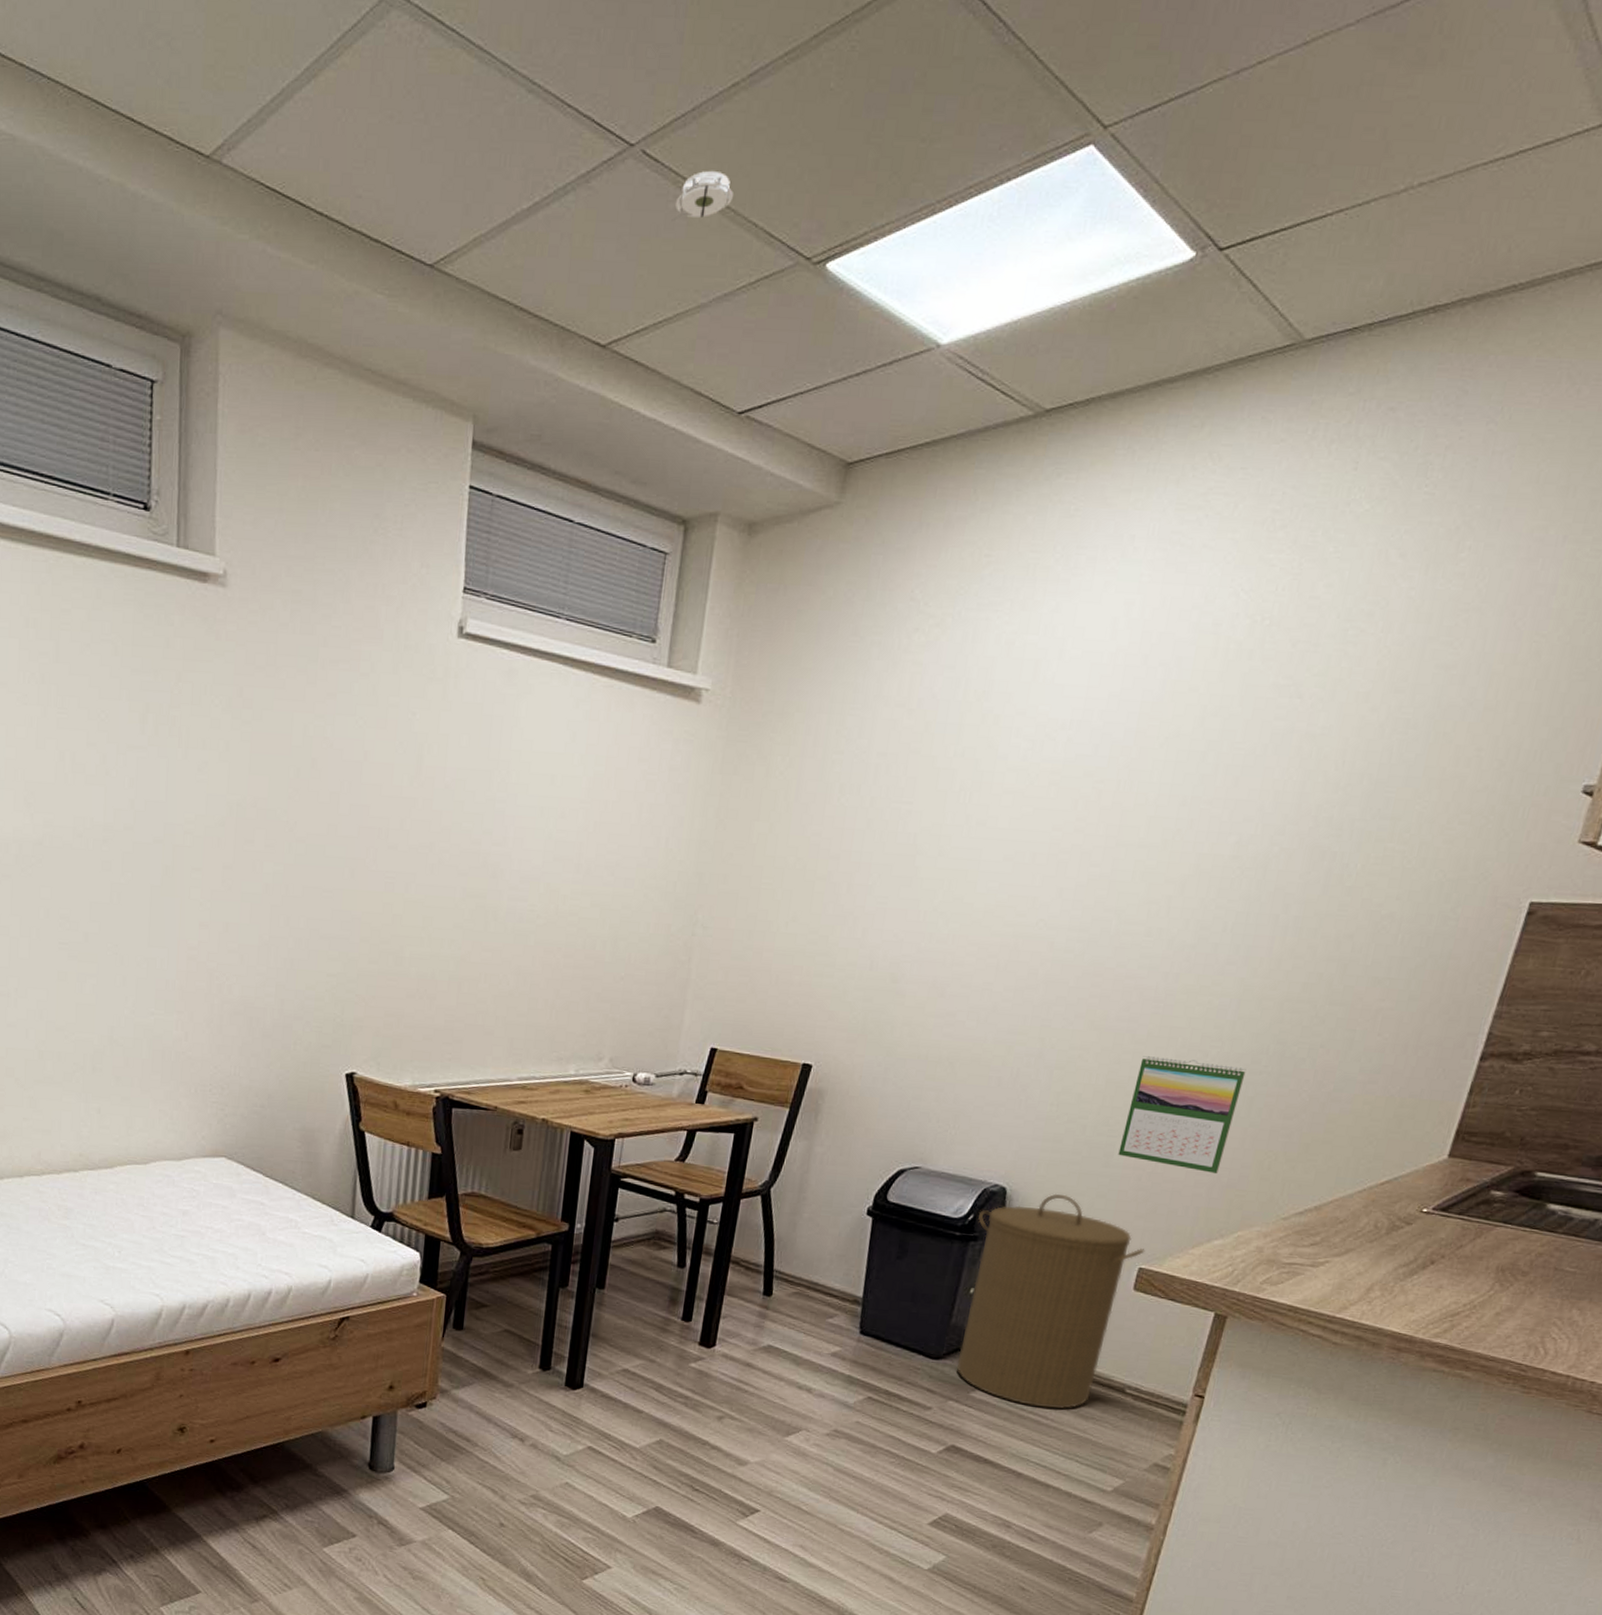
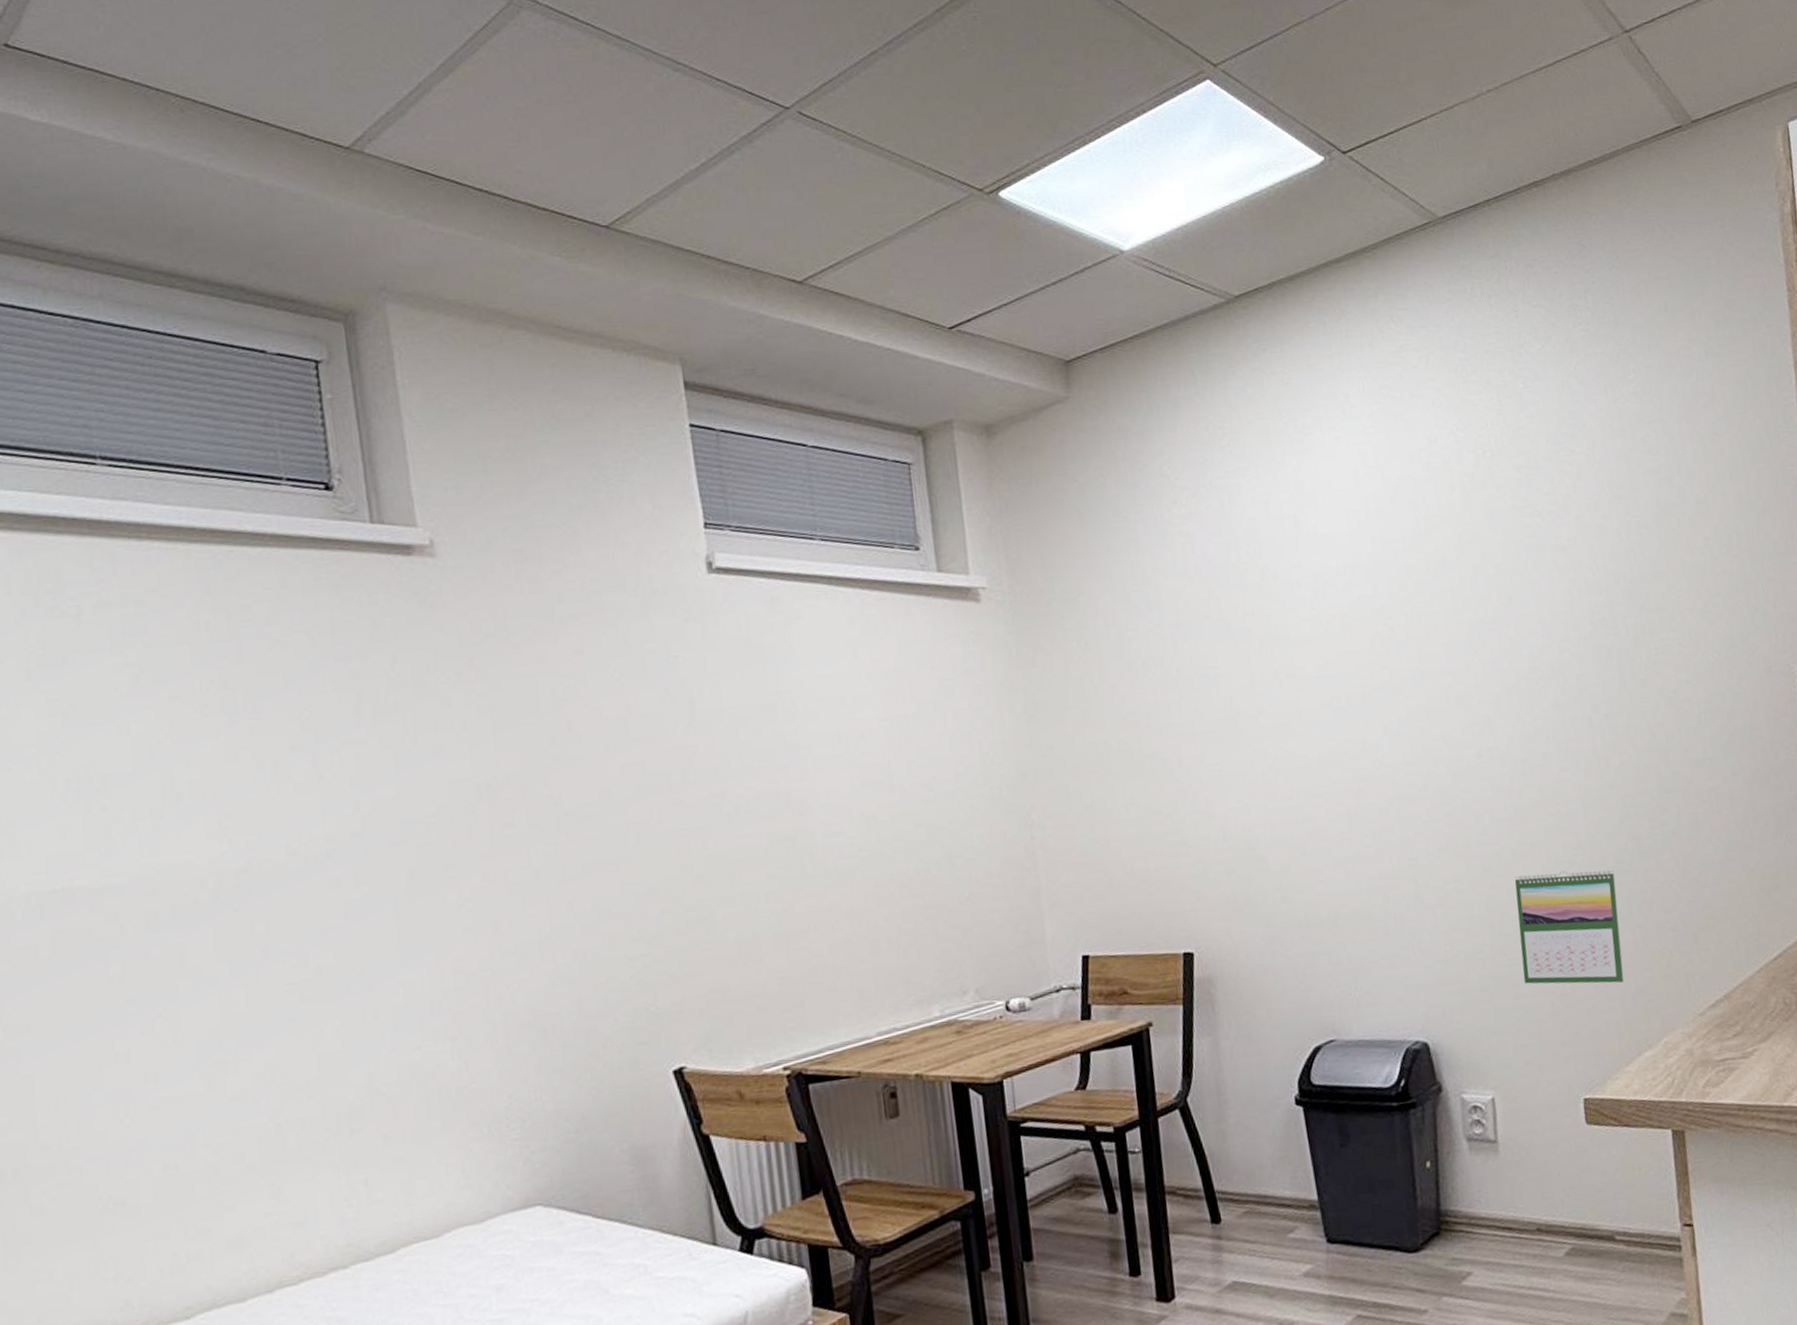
smoke detector: present [671,170,733,221] -> none [840,123,896,169]
laundry hamper: present [956,1193,1145,1410] -> none [1408,1036,1584,1282]

